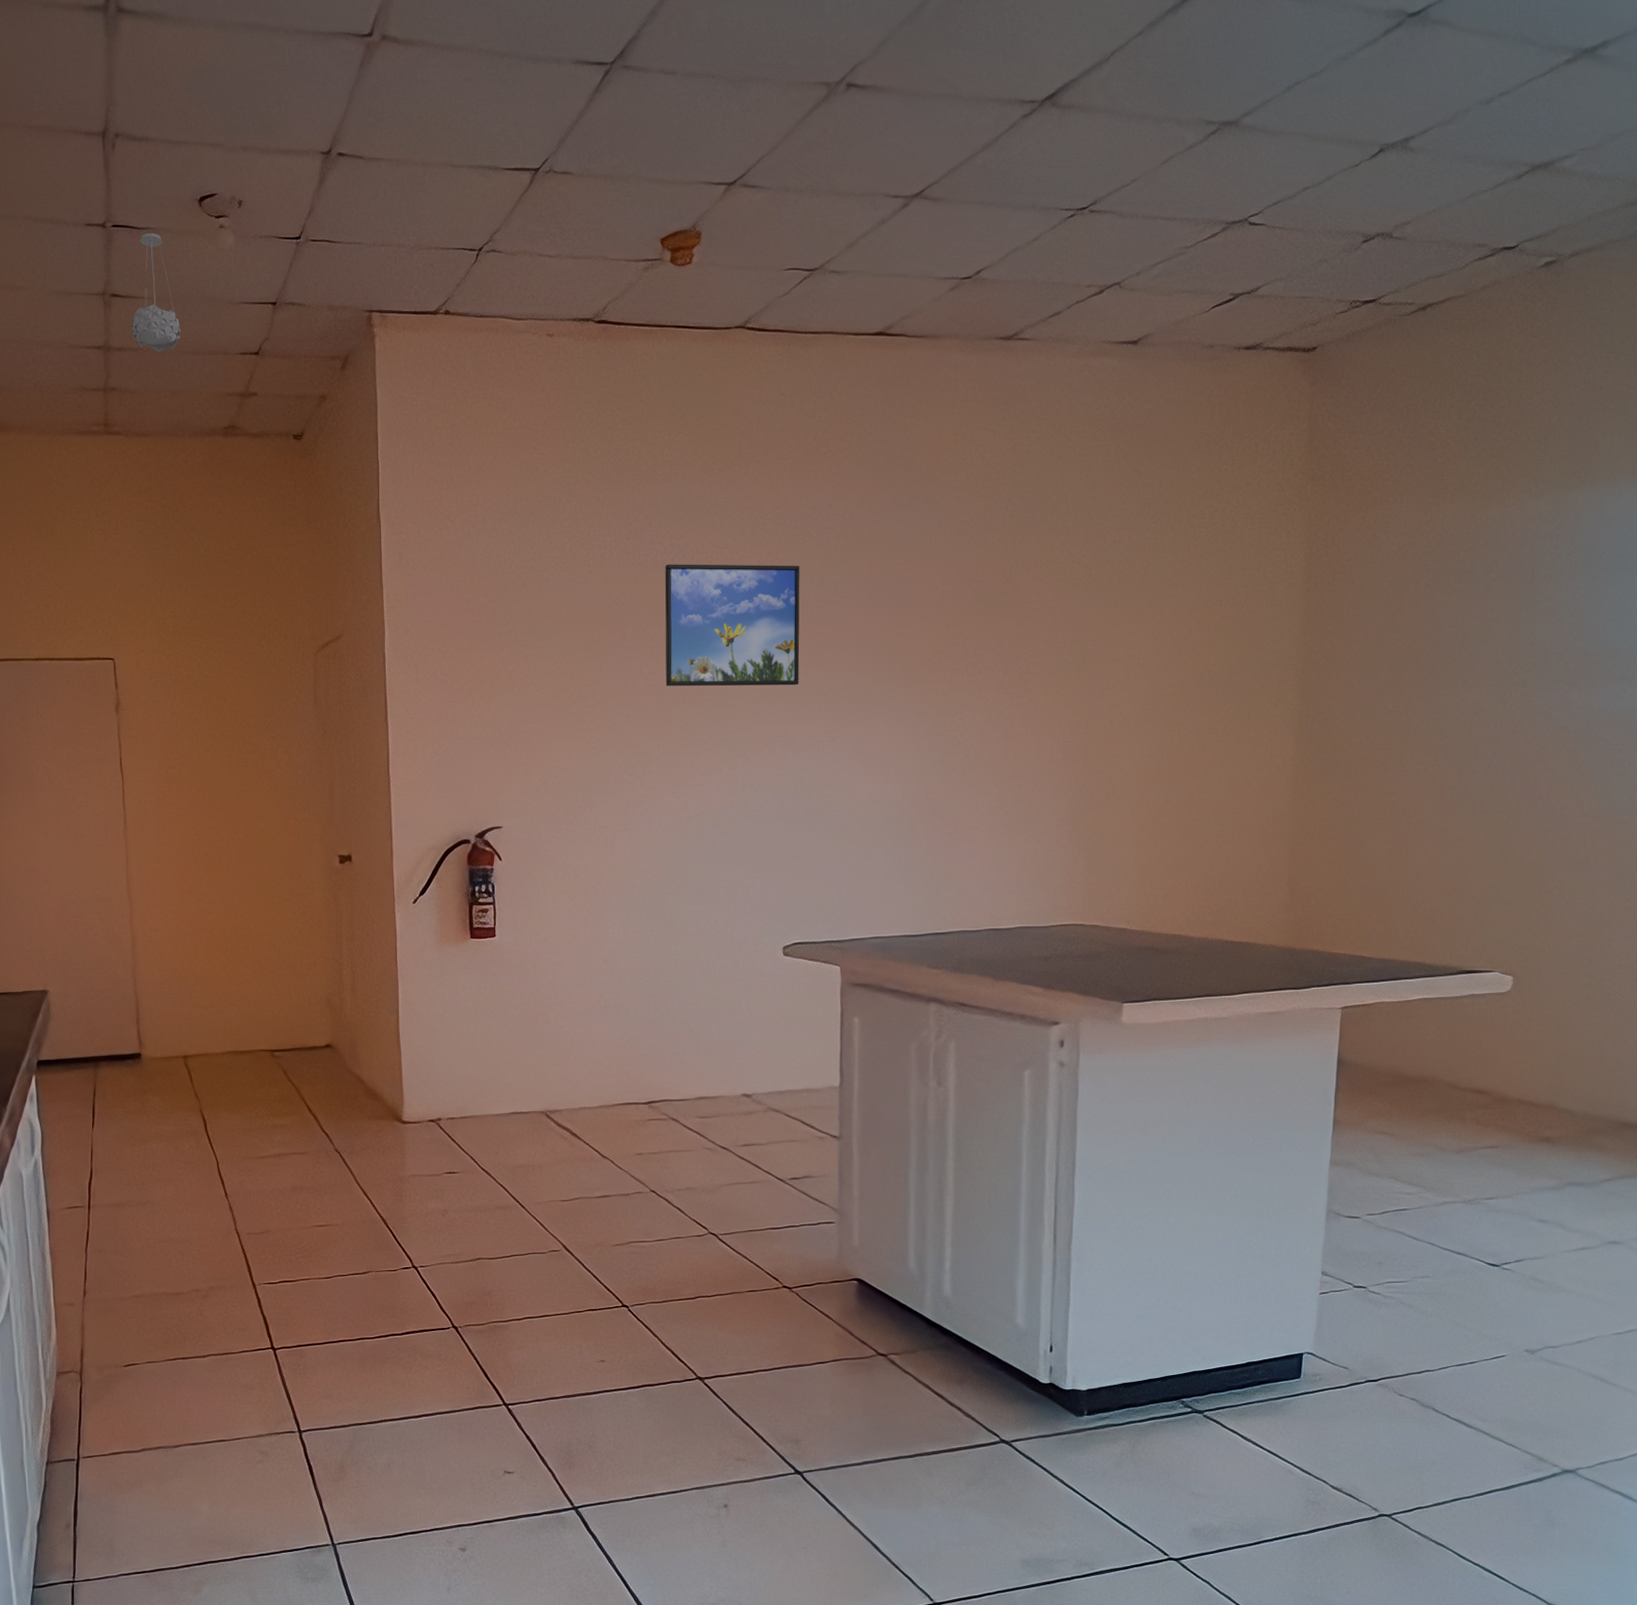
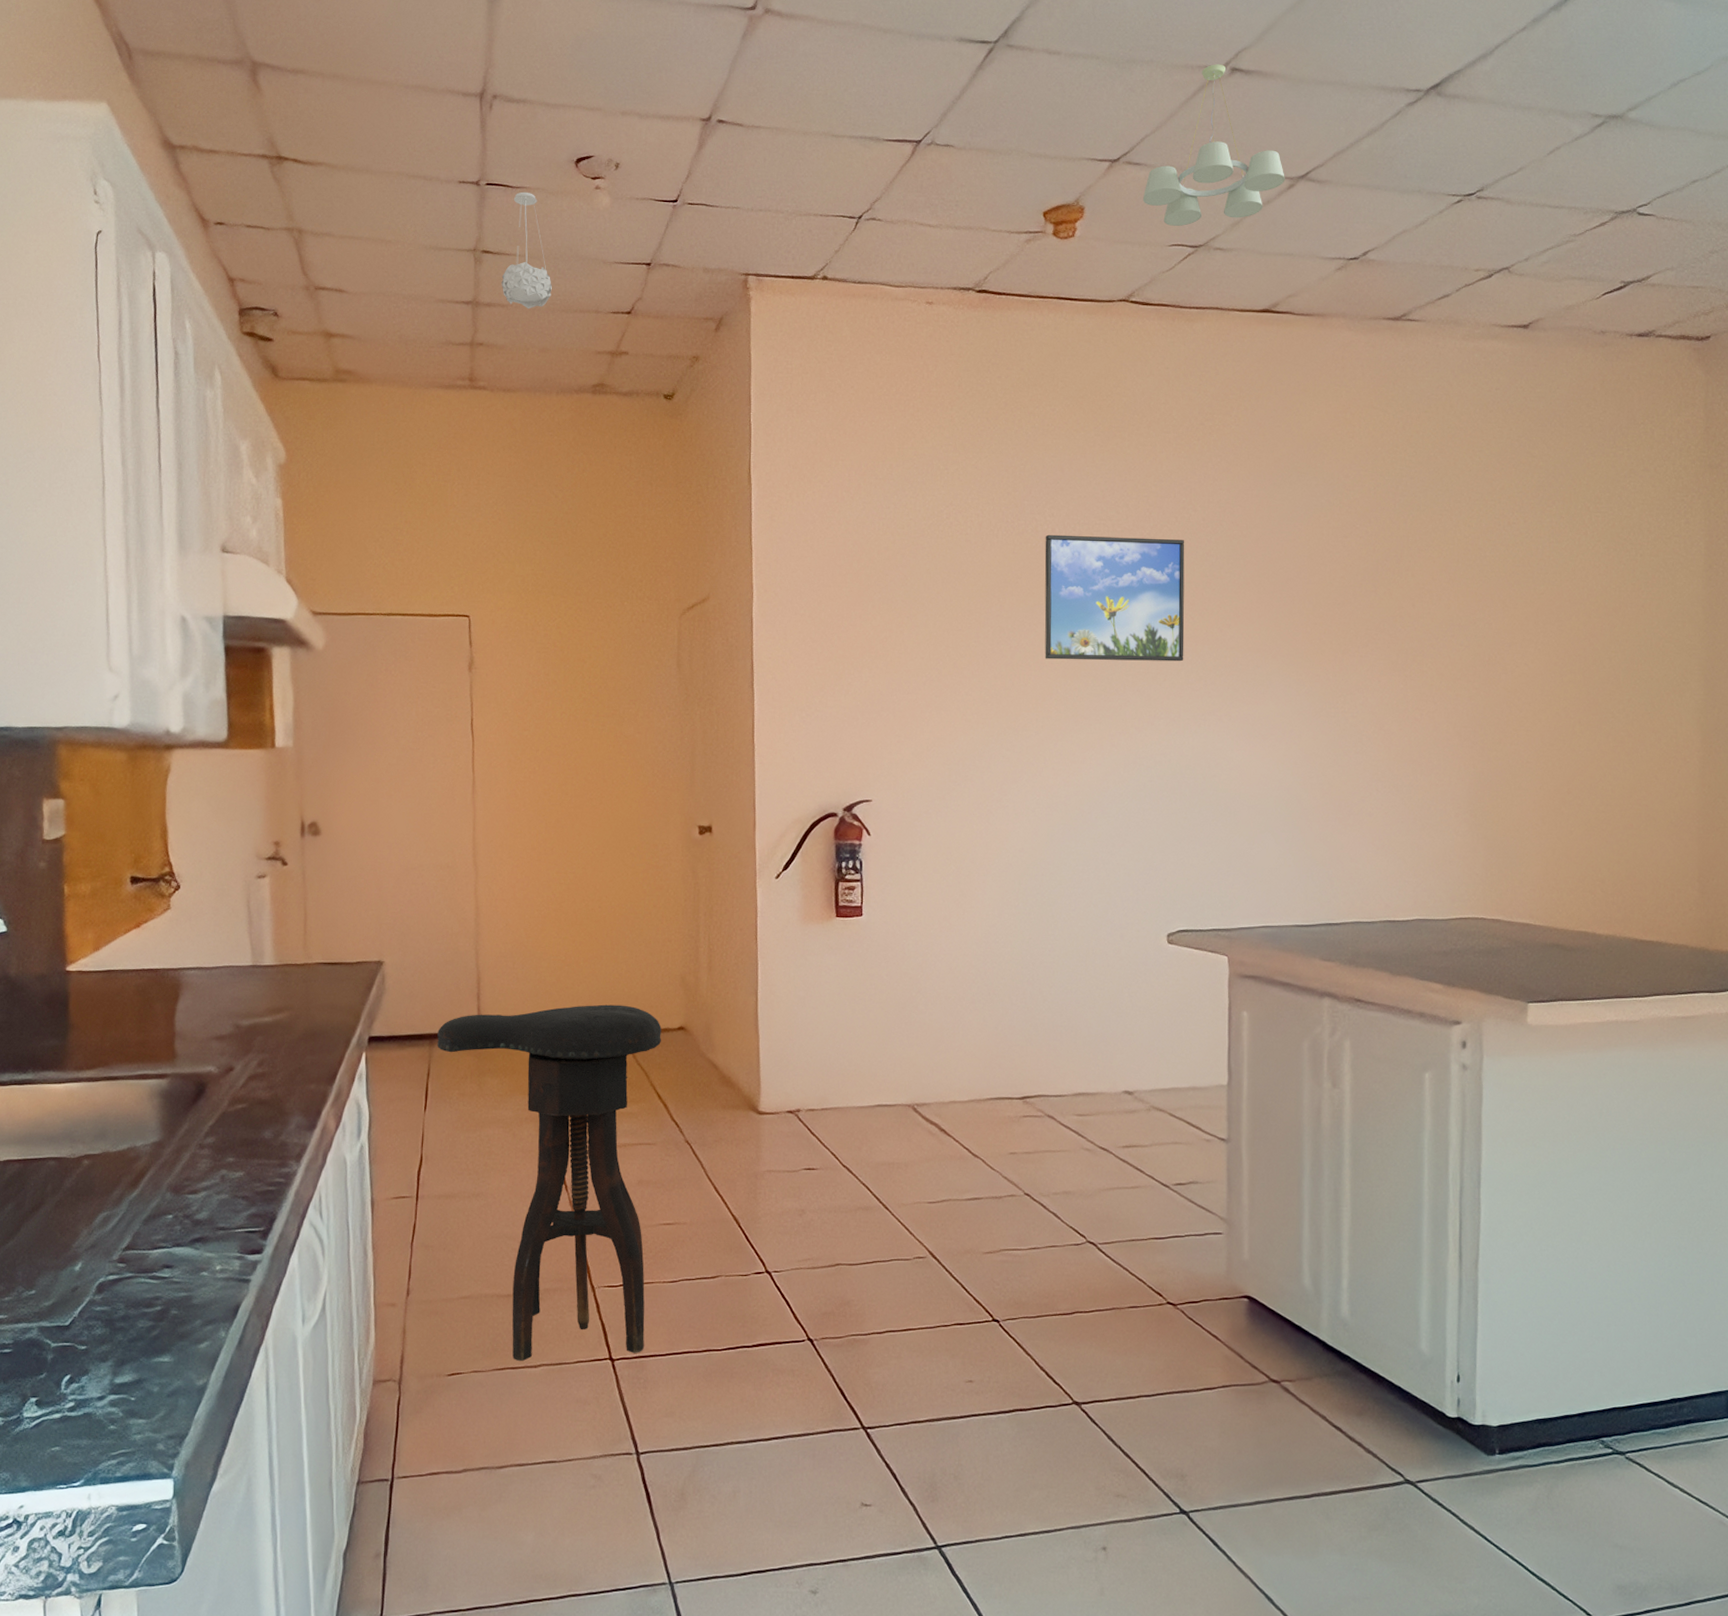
stool: none [101,1025,310,1352] -> present [437,1004,662,1361]
ceiling light fixture: none [758,80,900,249] -> present [1142,64,1285,226]

